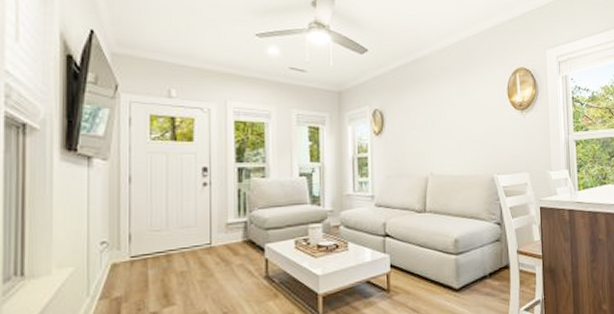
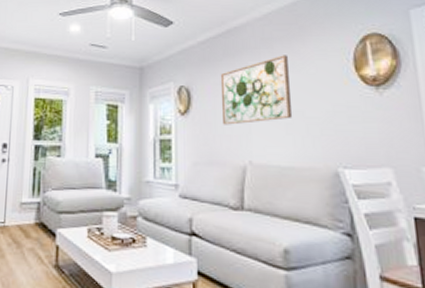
wall art: none [408,83,464,143] -> present [220,55,293,125]

